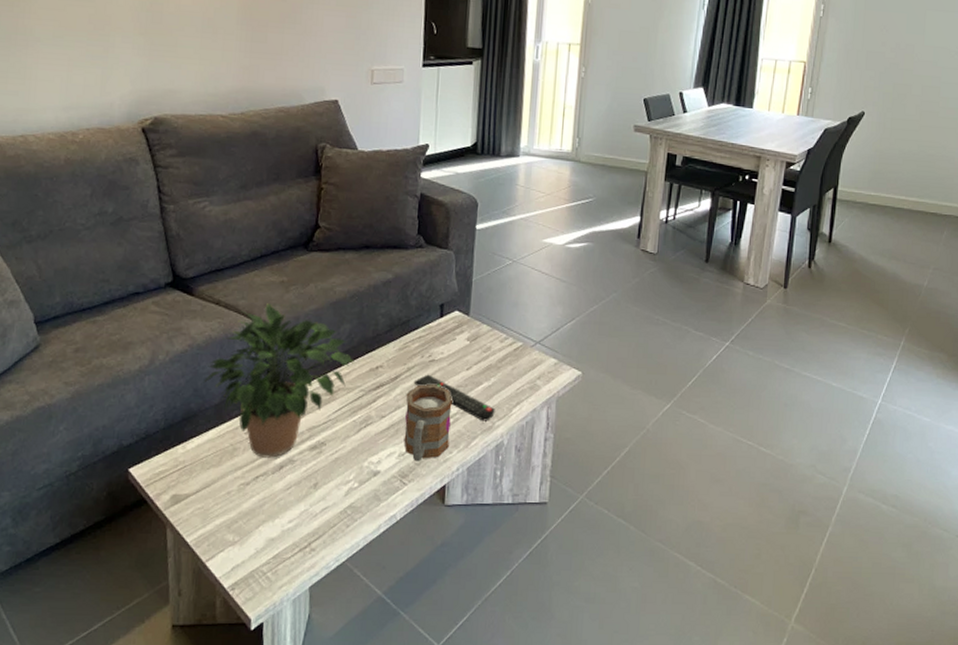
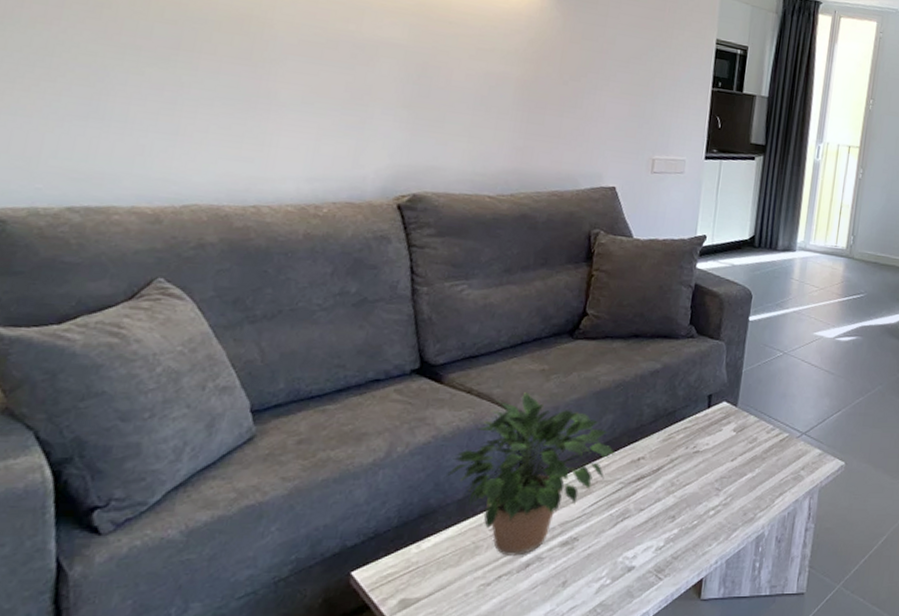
mug: present [404,383,452,462] -> none [662,475,715,555]
remote control: present [413,374,495,422] -> none [676,465,758,513]

